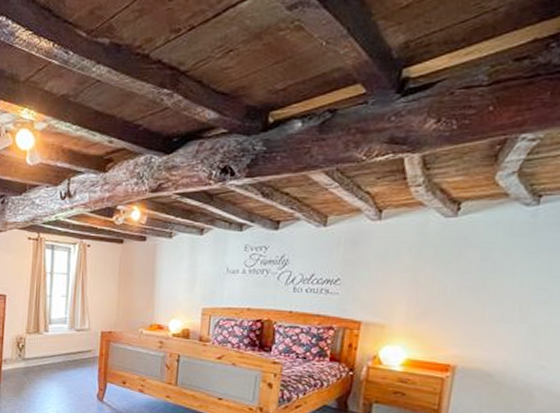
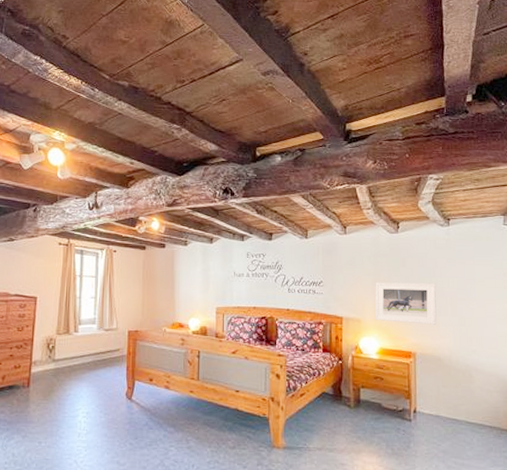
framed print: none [406,280,502,333] -> present [375,282,437,325]

